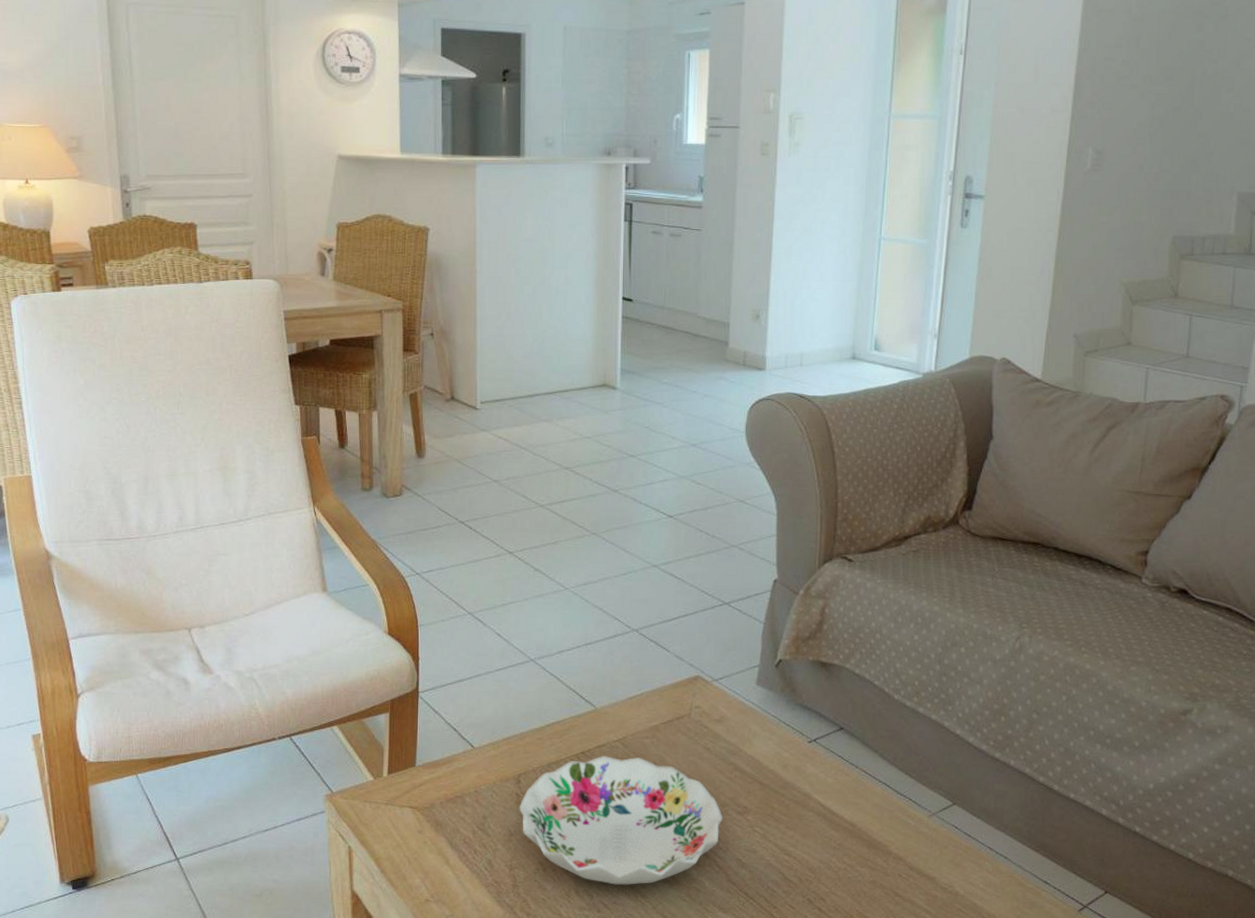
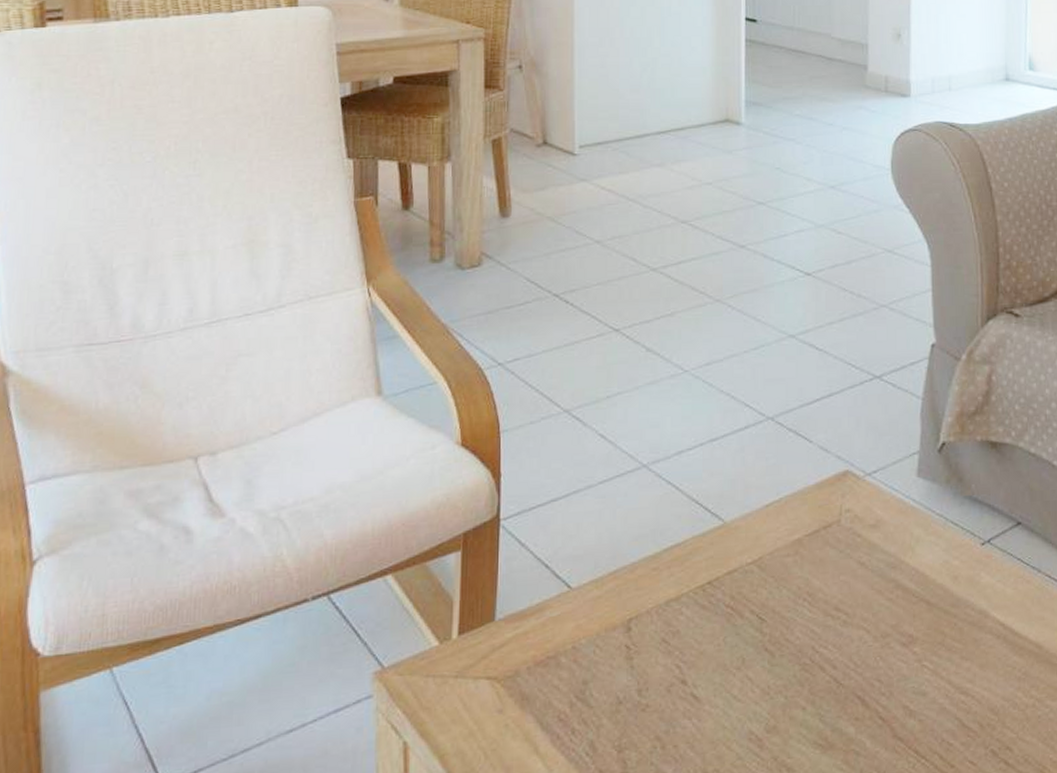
decorative bowl: present [519,756,723,885] -> none [629,582,884,758]

